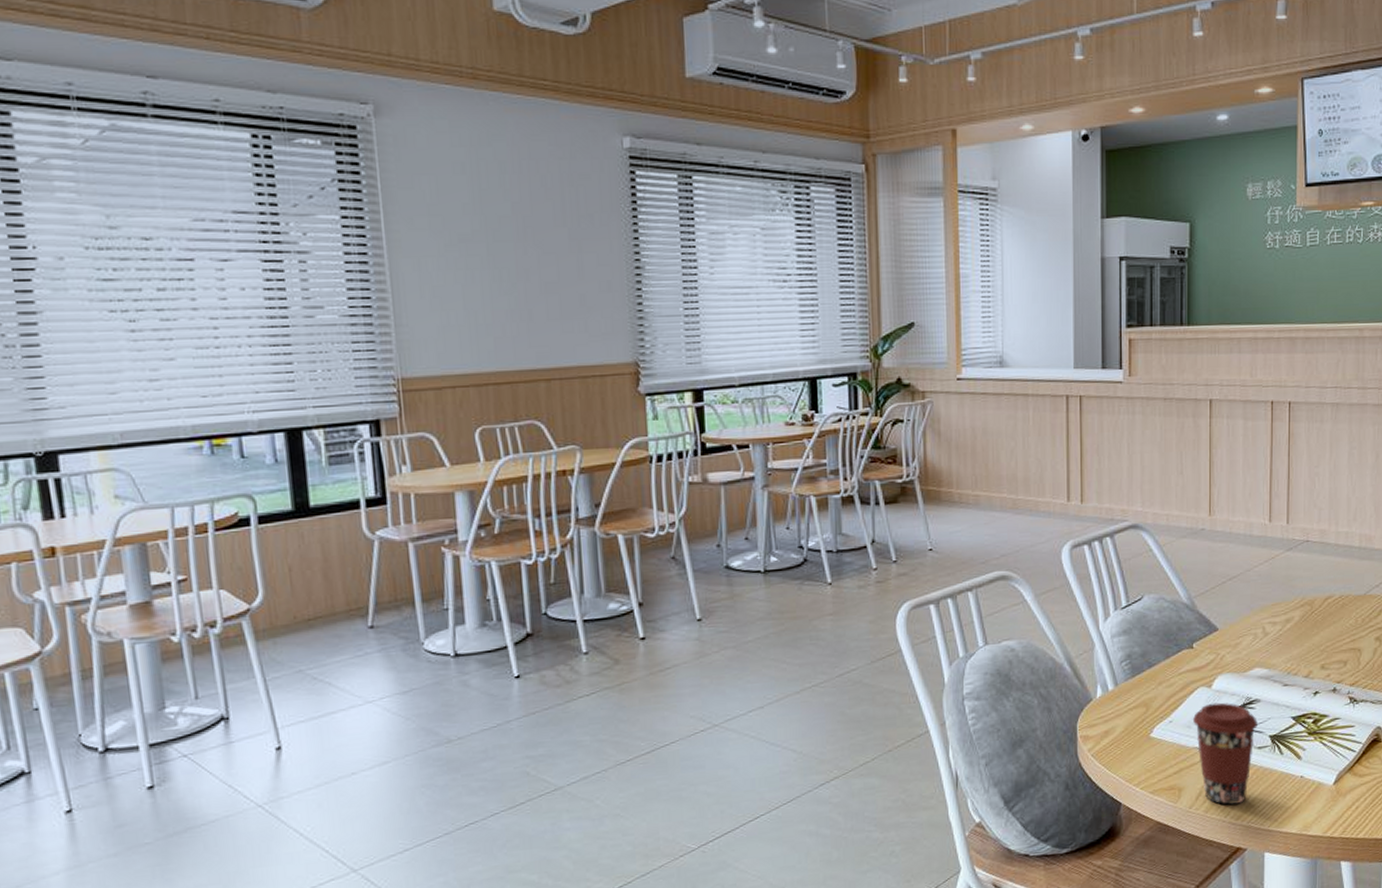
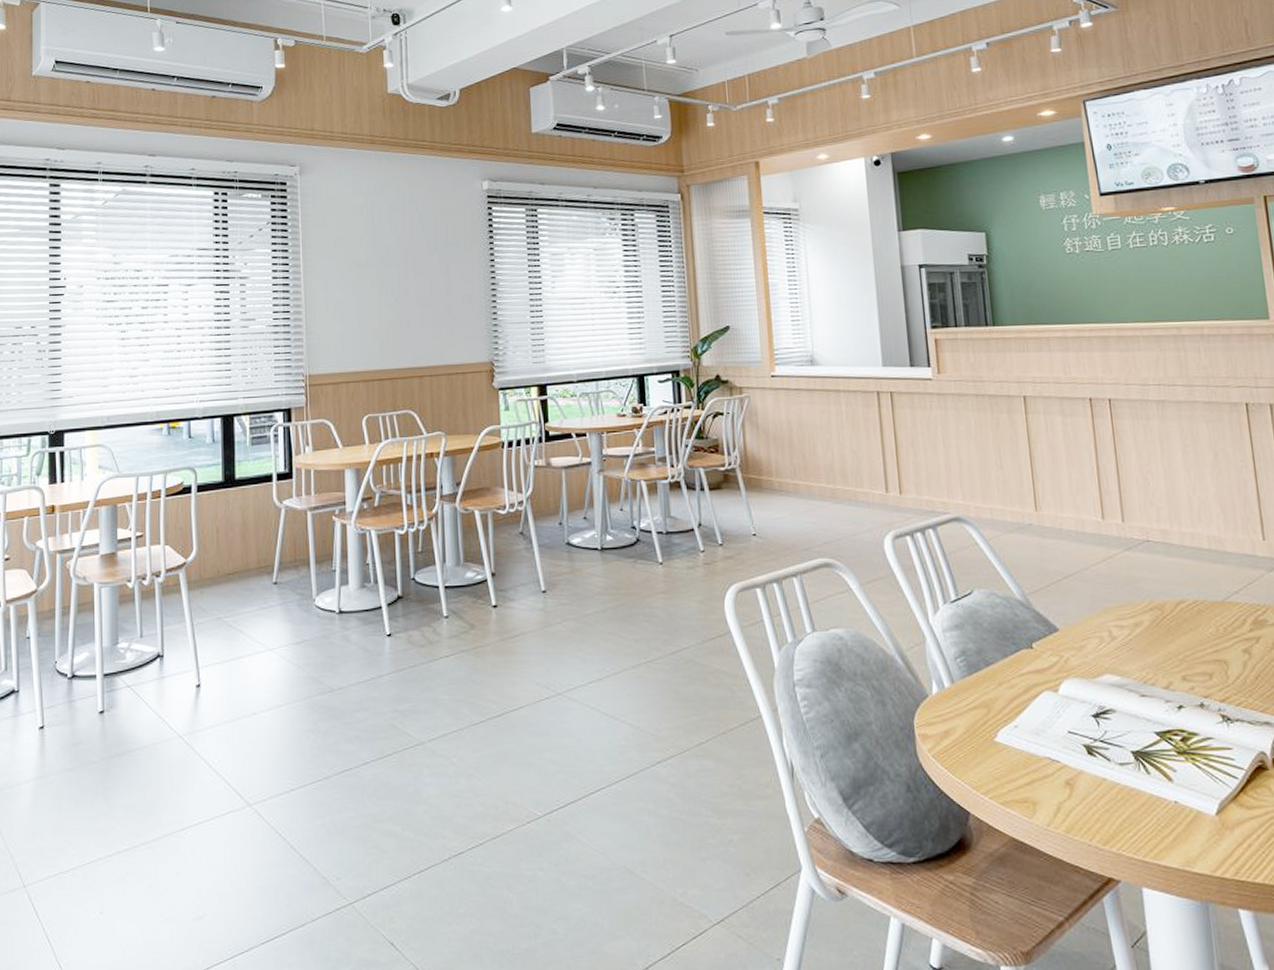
coffee cup: present [1192,702,1257,805] -> none [1040,709,1116,827]

